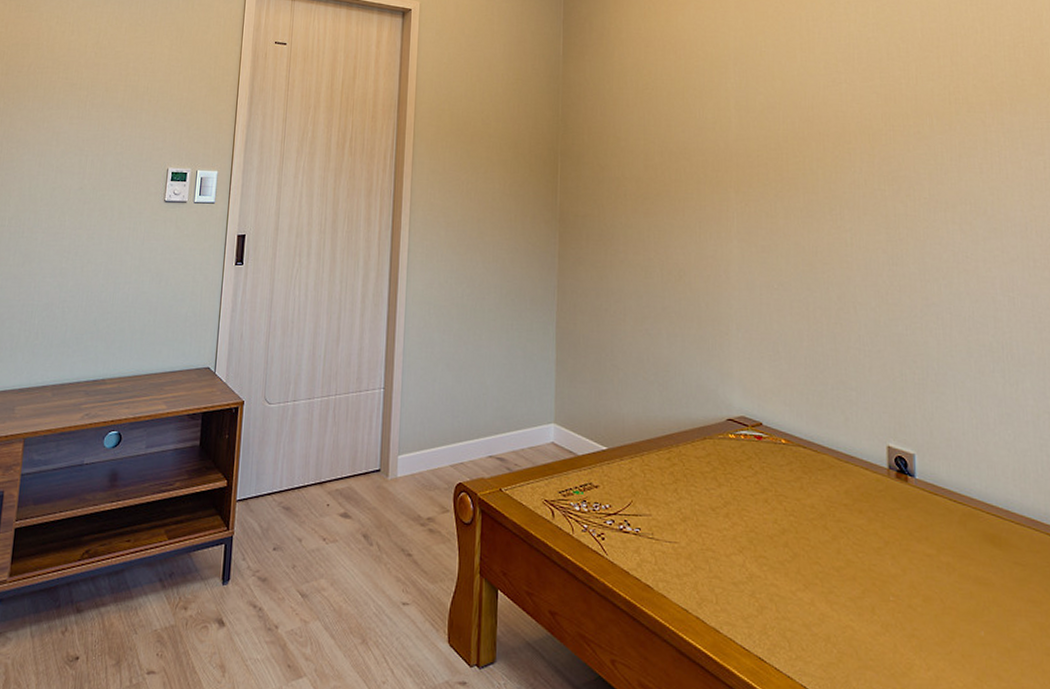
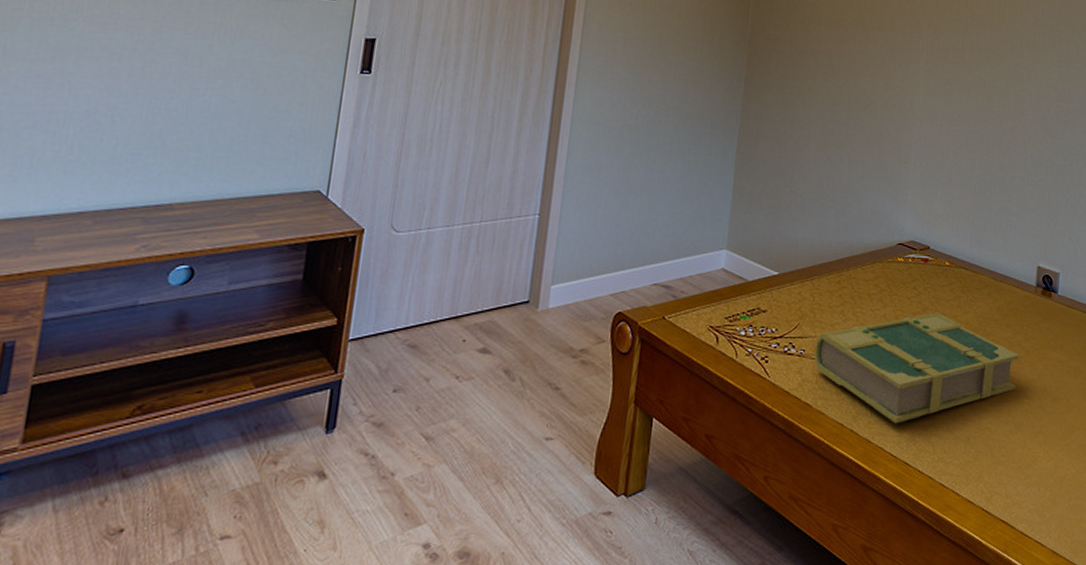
book: none [650,494,878,614] -> present [814,313,1020,424]

